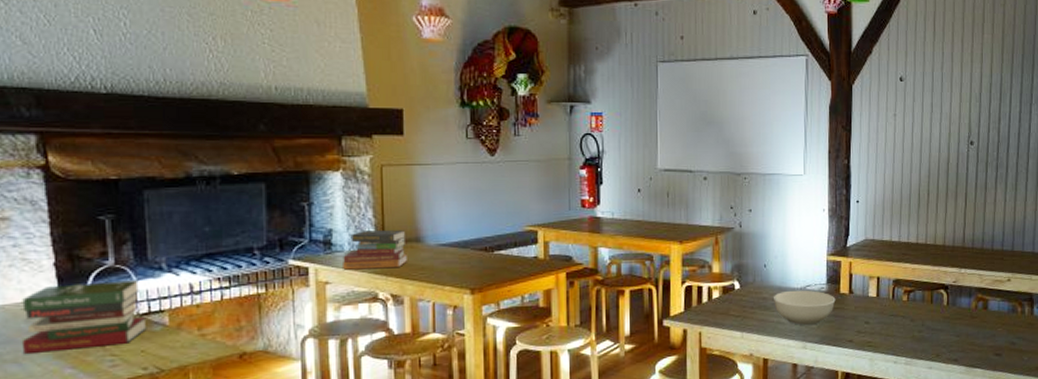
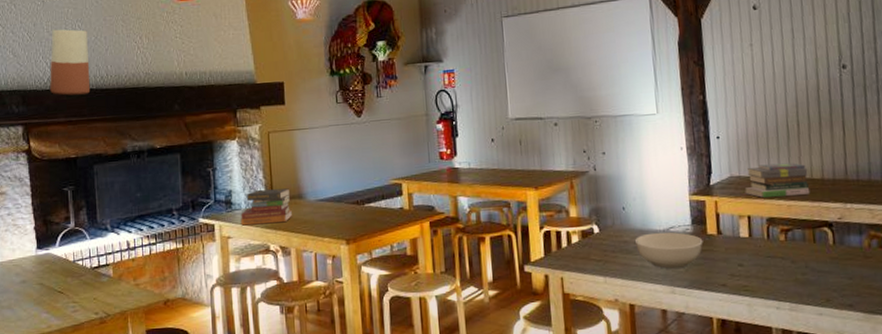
books: present [21,280,147,353] -> none [13,239,98,301]
vase: none [79,15,140,103] -> present [50,29,91,96]
books: none [877,229,933,260] -> present [744,162,810,198]

